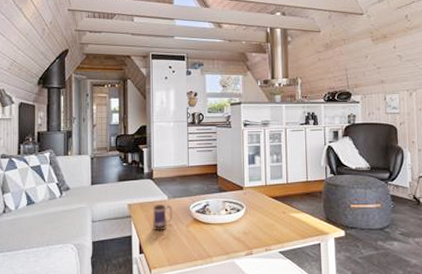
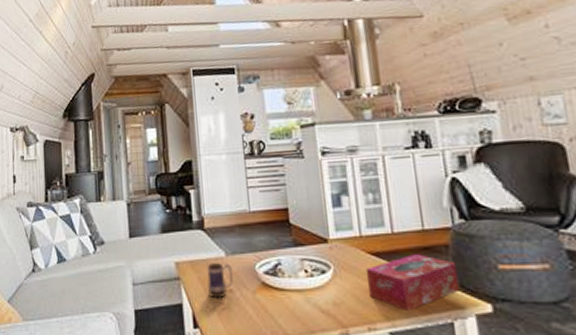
tissue box: none [267,198,326,236] -> present [365,254,460,310]

